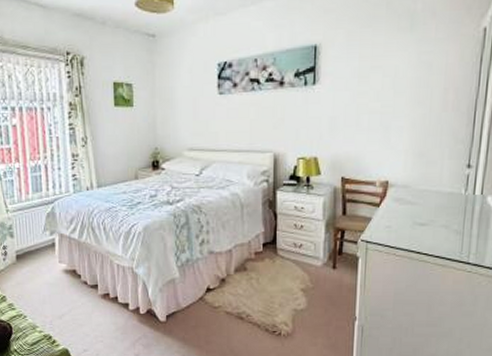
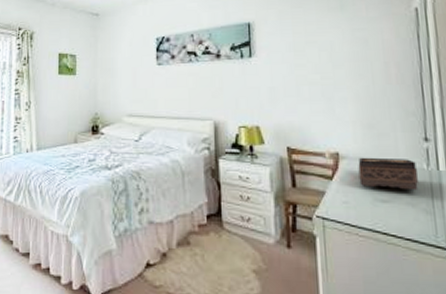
tissue box: none [403,184,457,214] -> present [358,157,419,191]

